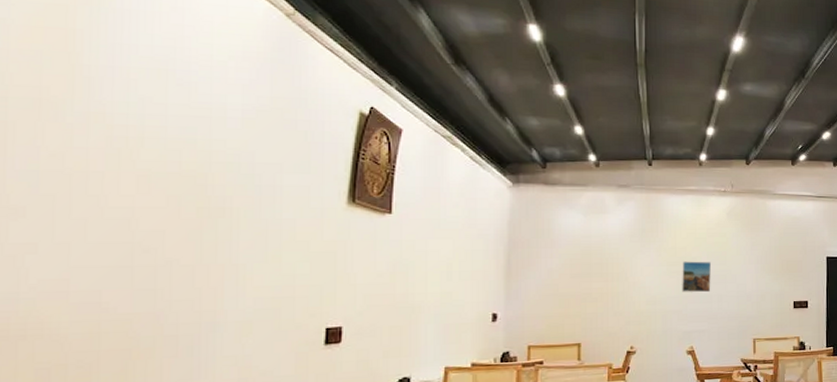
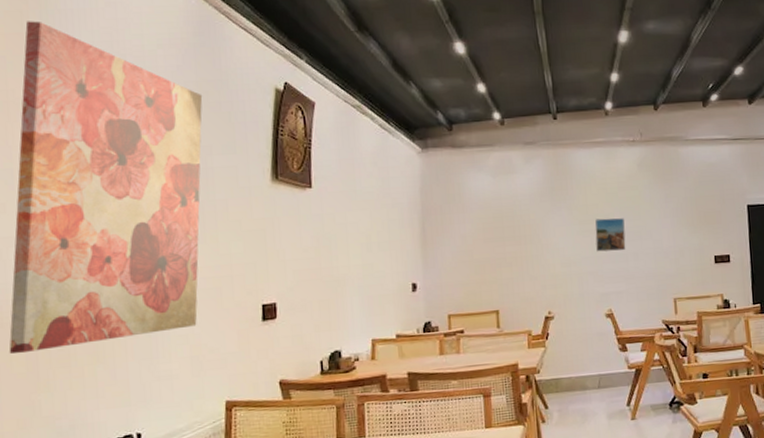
wall art: none [13,16,277,370] -> present [9,21,203,354]

